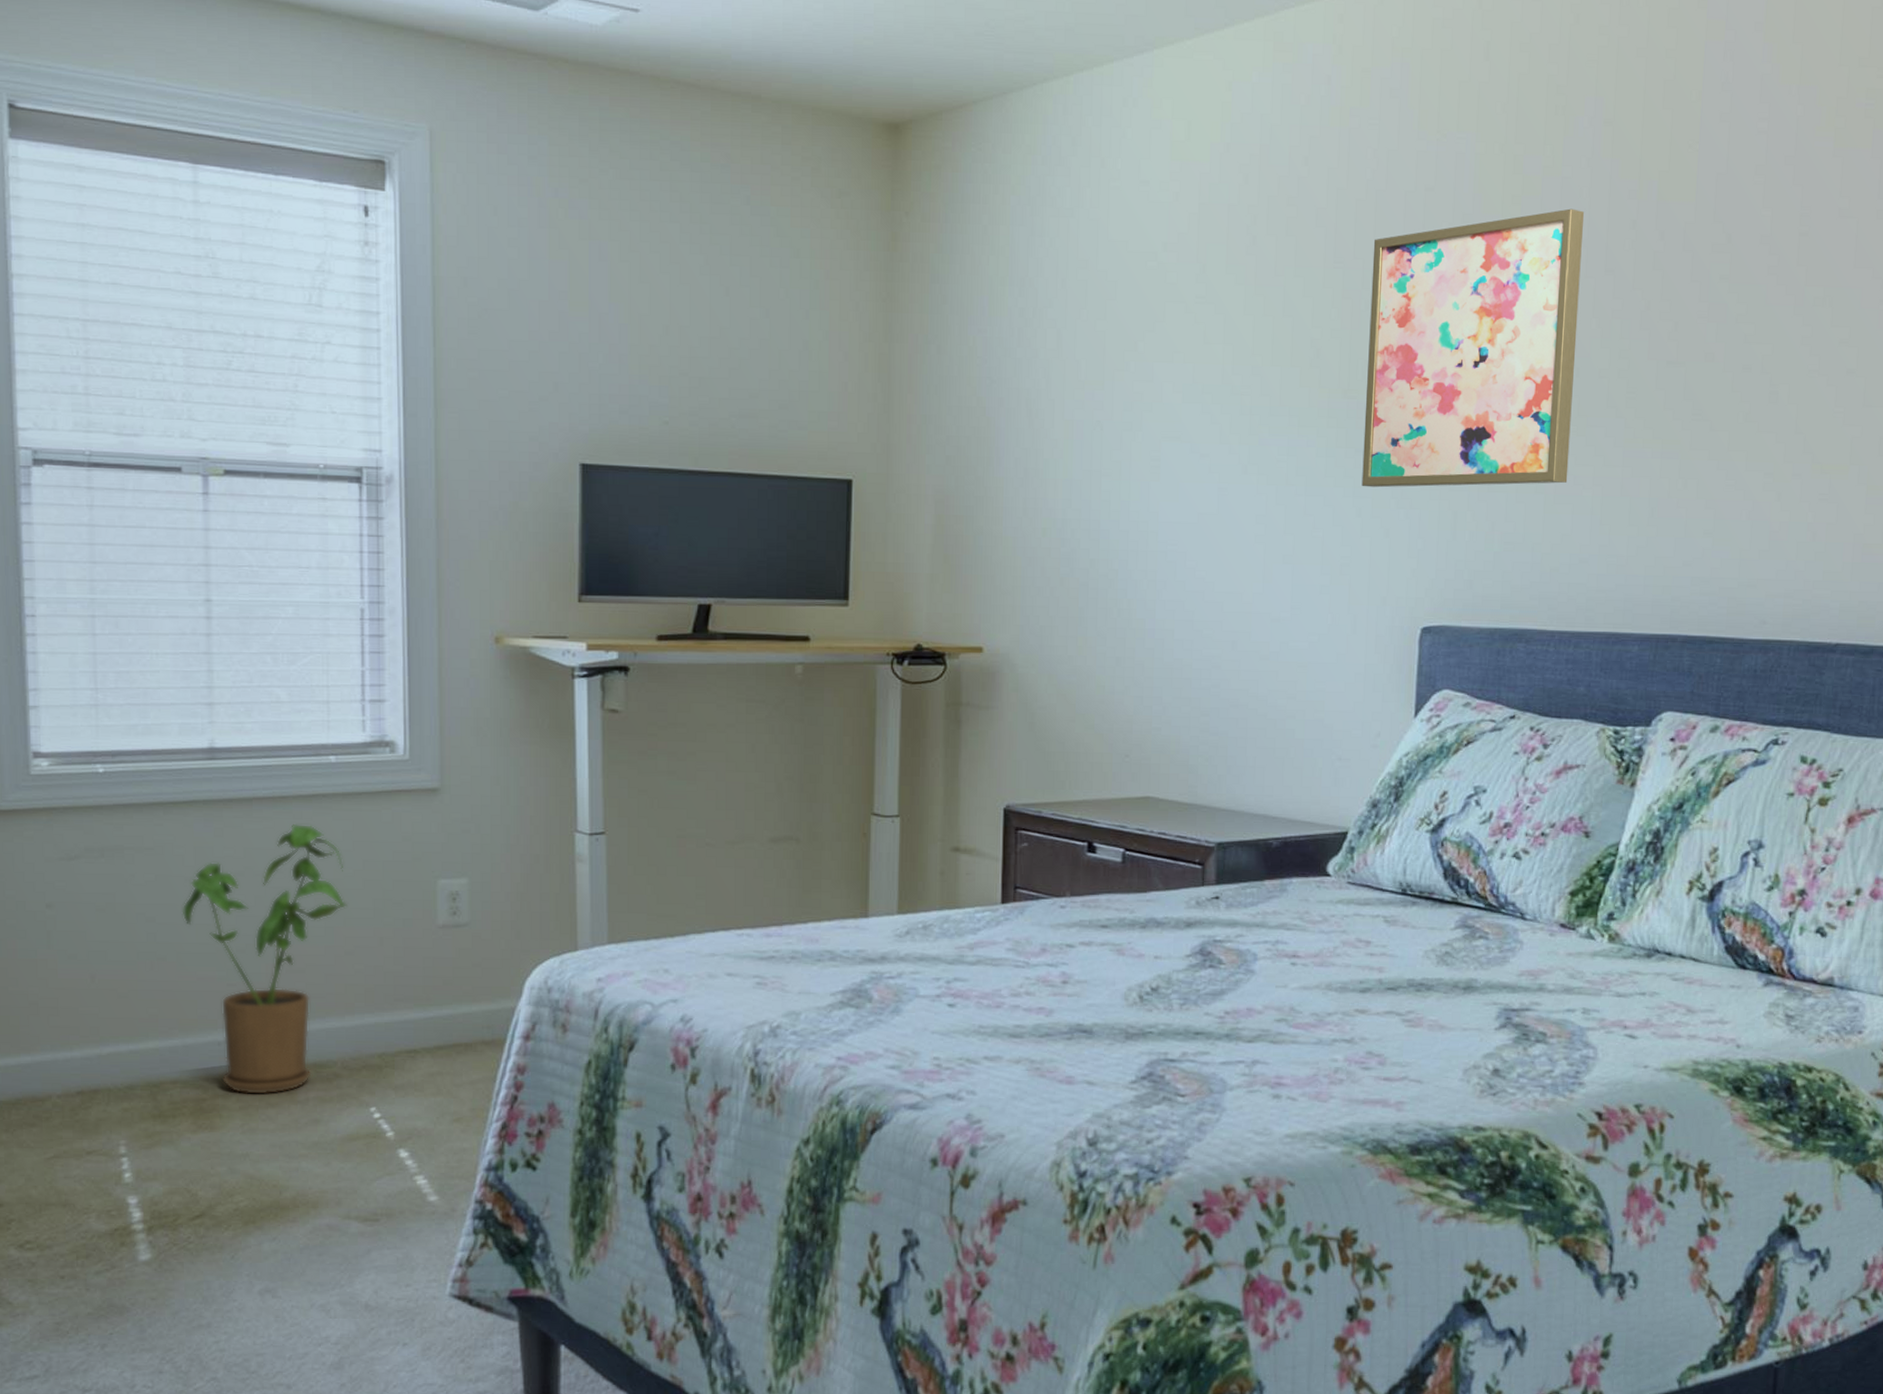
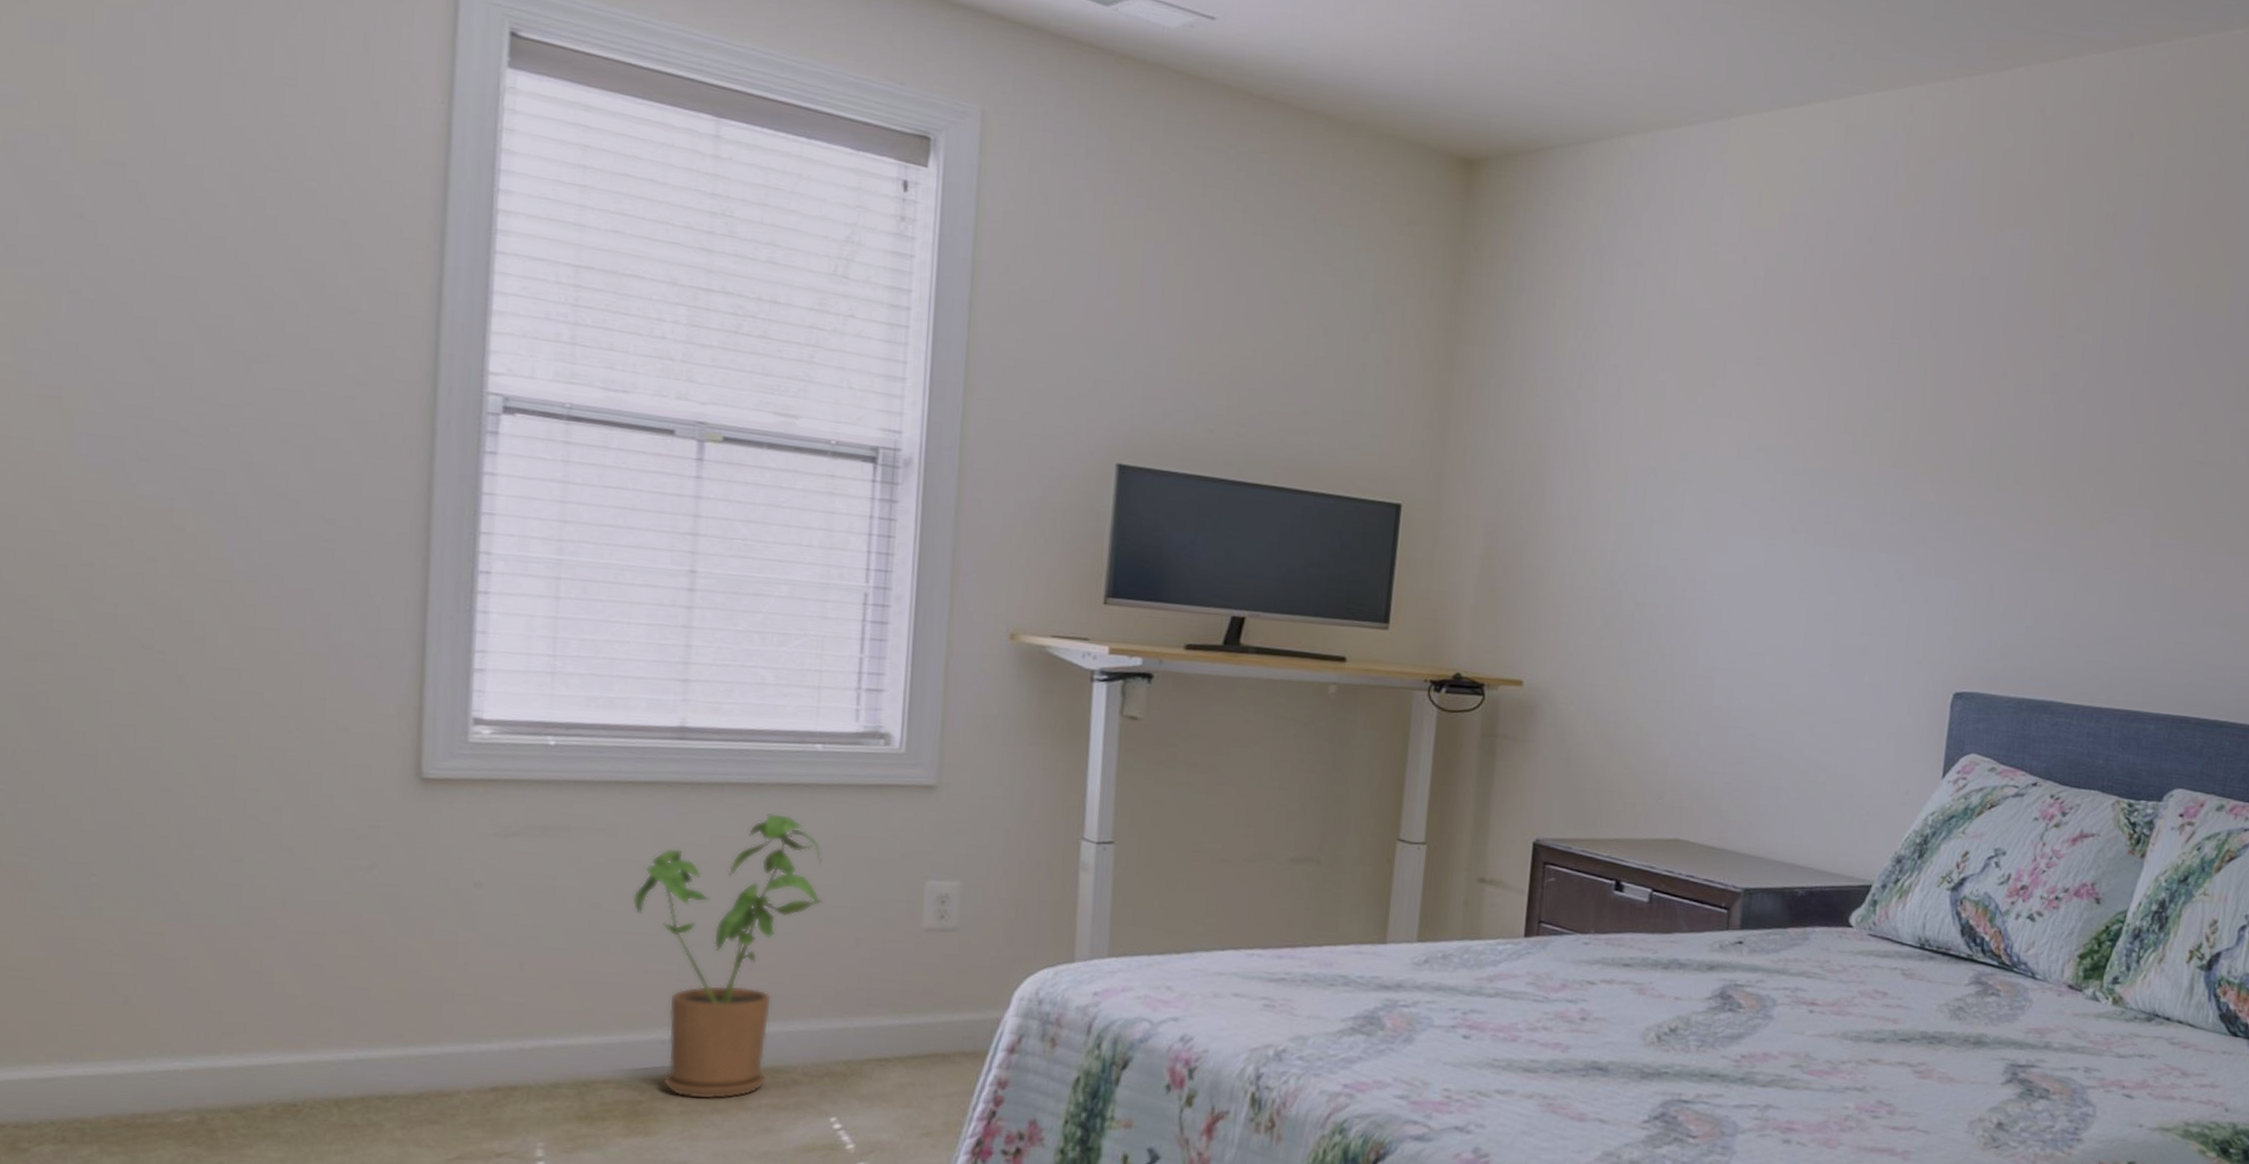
wall art: present [1362,208,1585,488] -> none [1905,310,2128,567]

